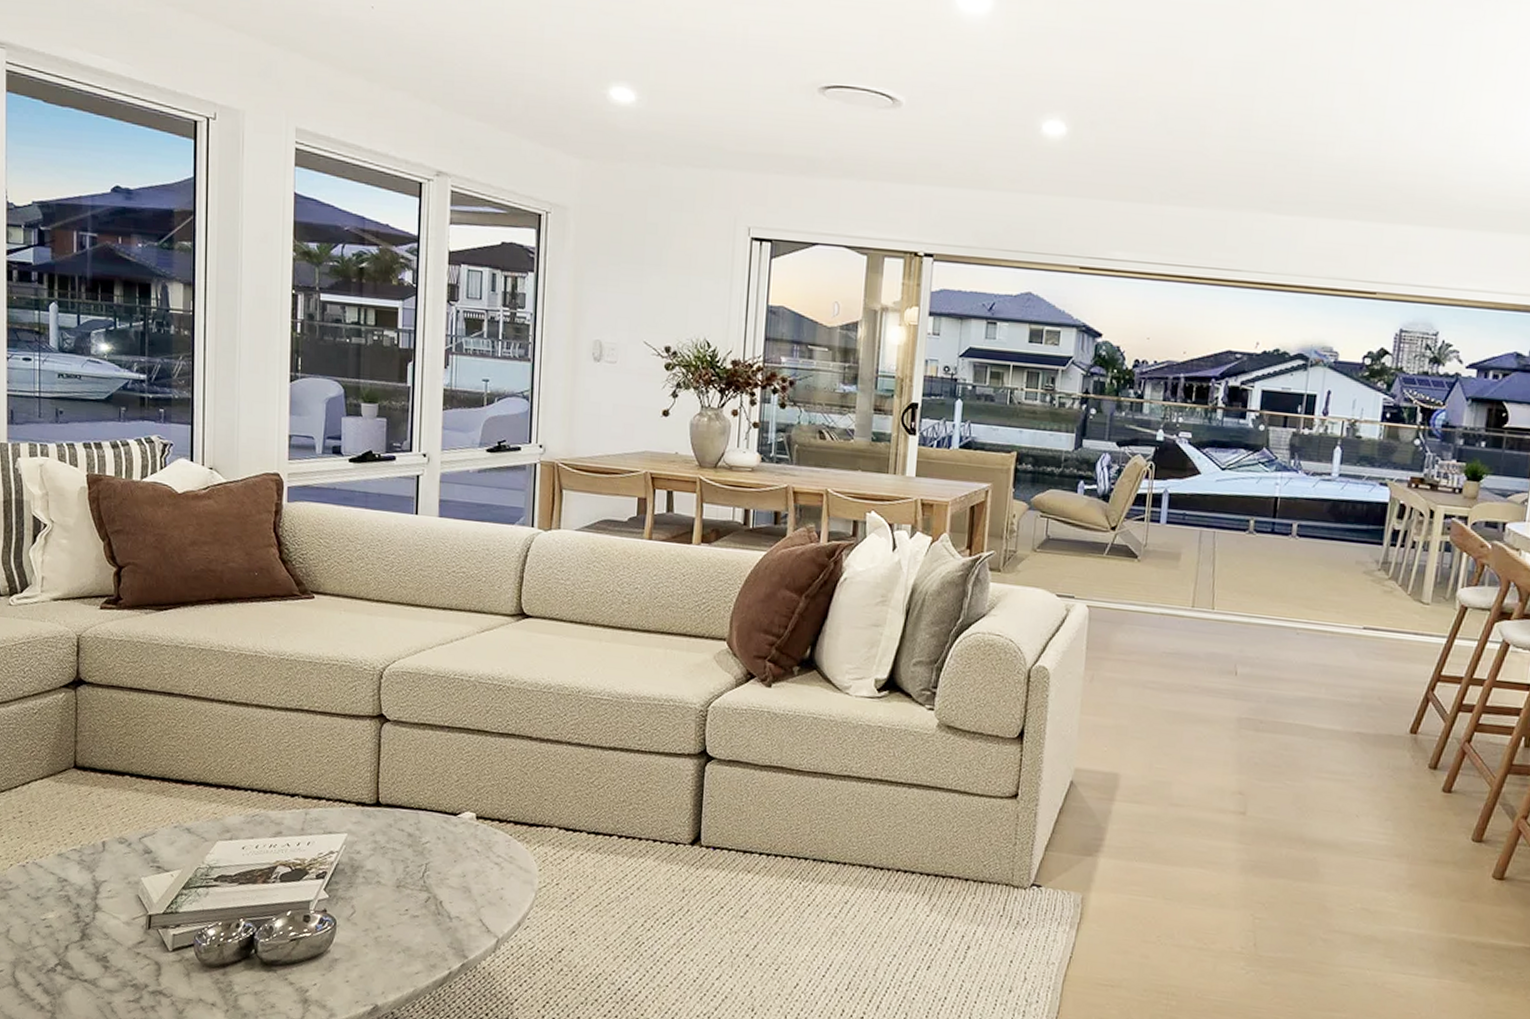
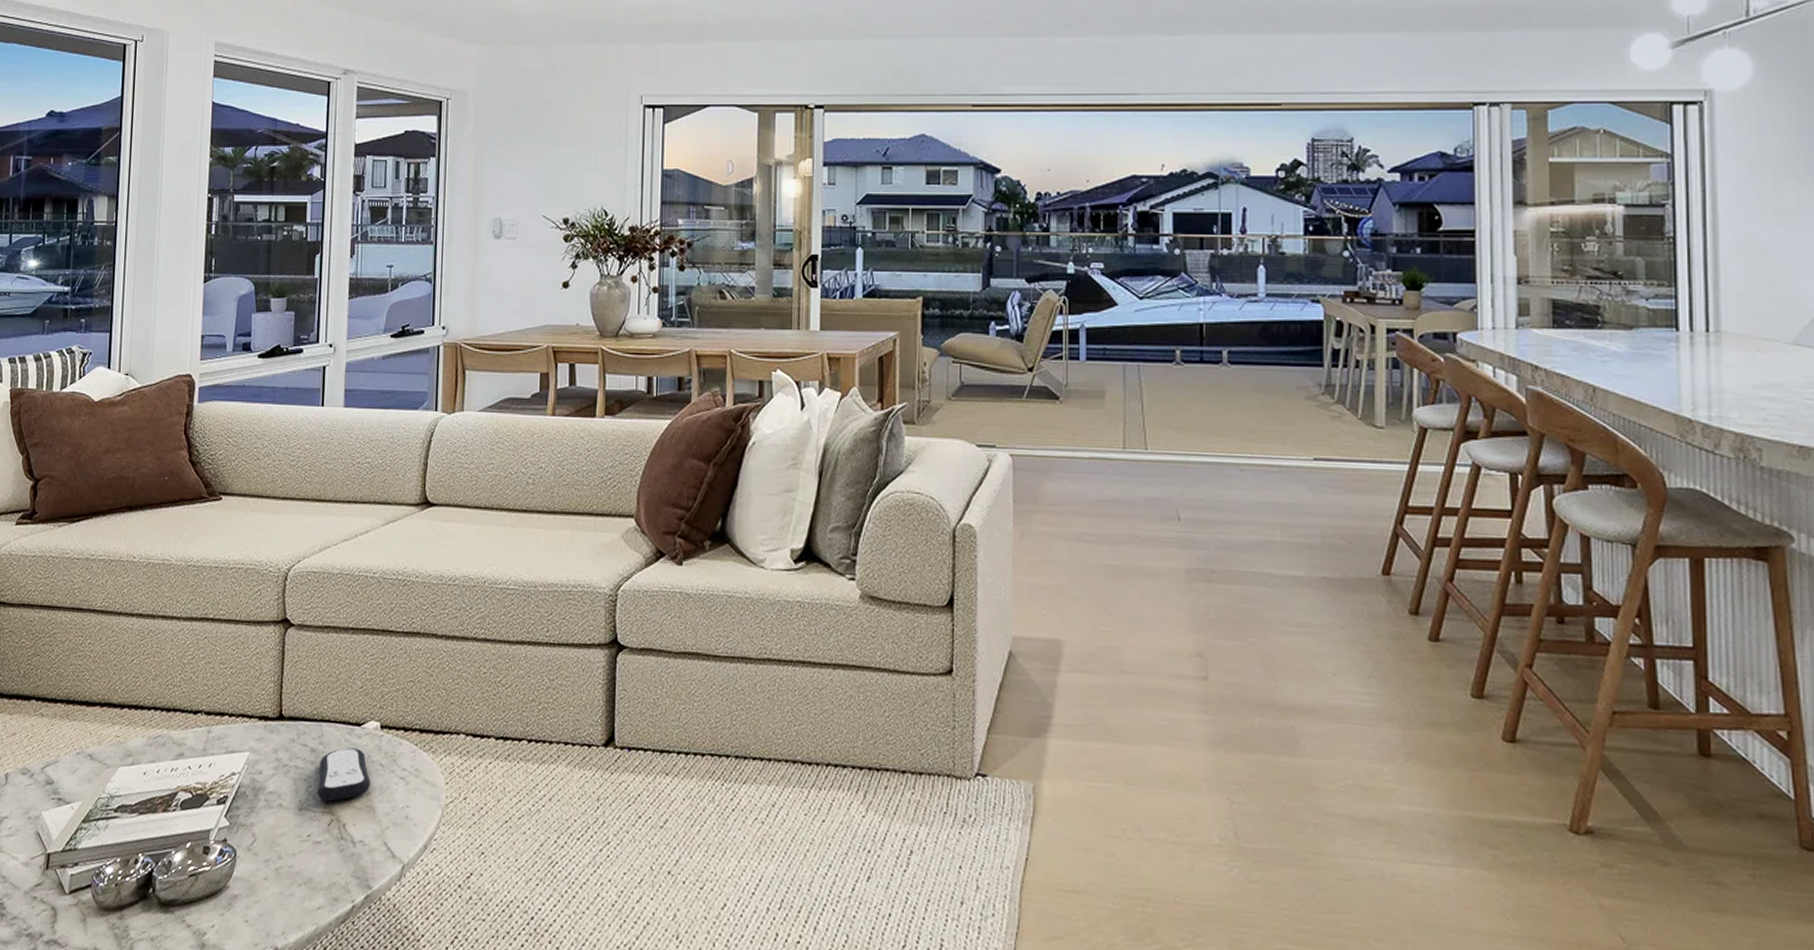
remote control: none [414,834,467,881] -> present [317,747,372,802]

